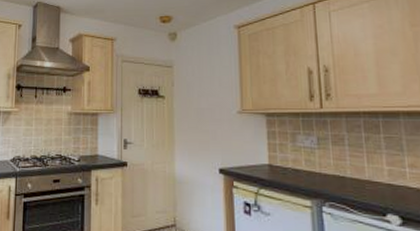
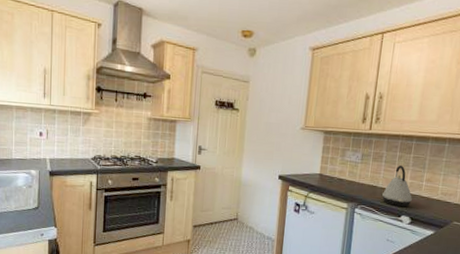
kettle: none [354,149,396,202] -> present [382,165,412,207]

